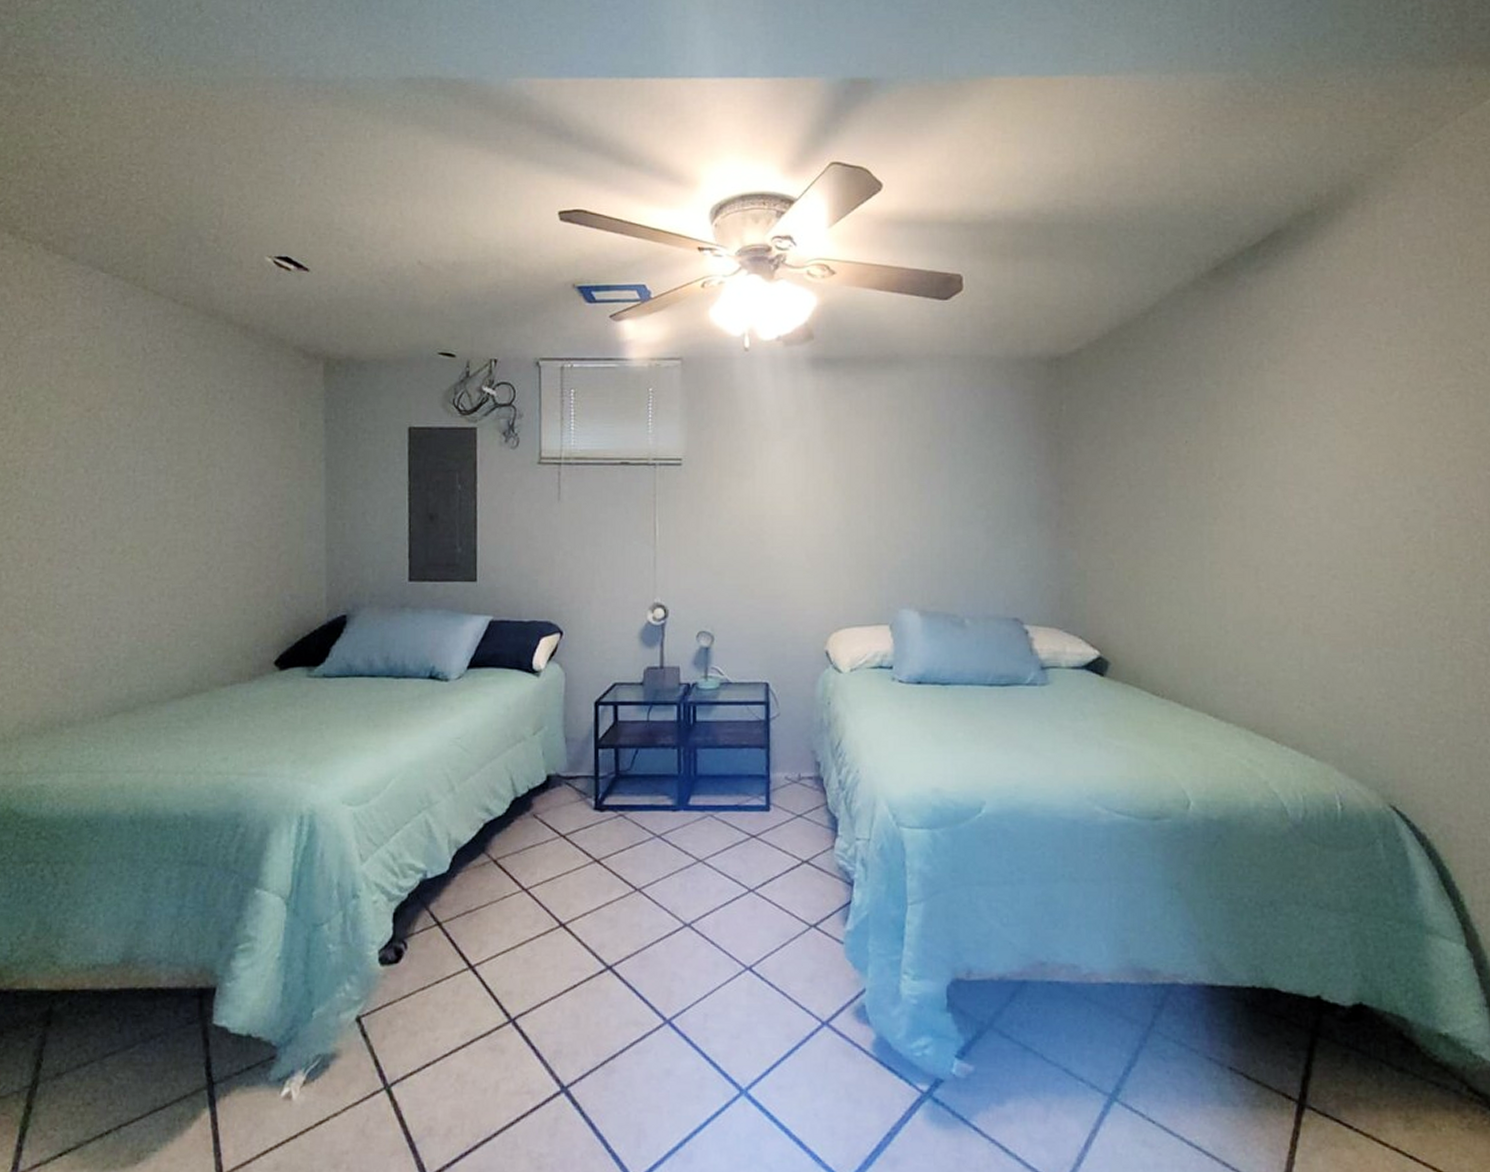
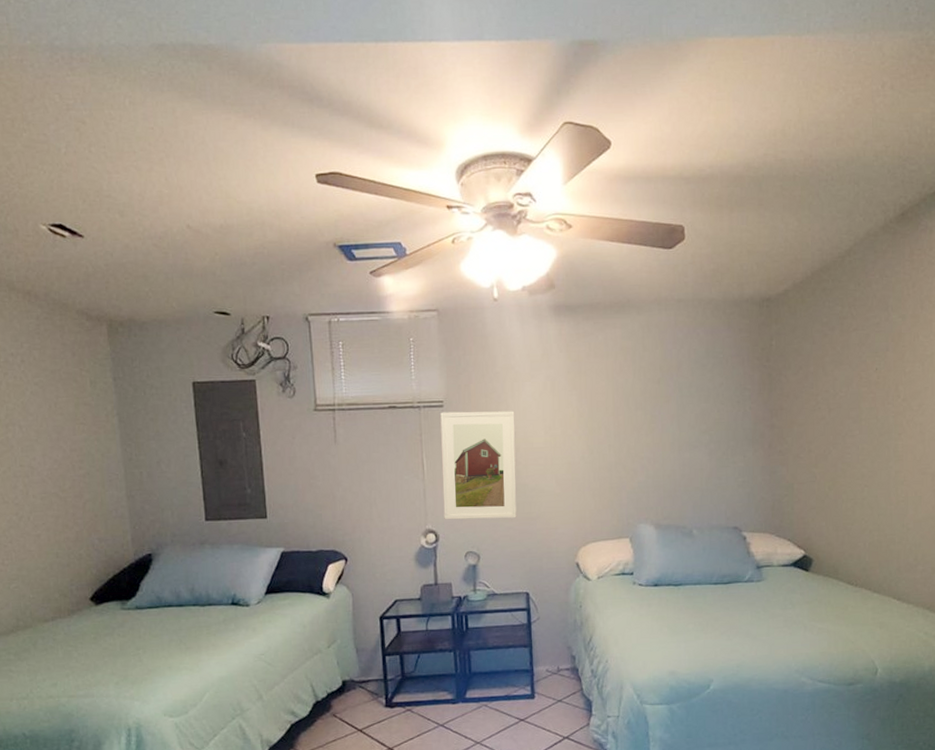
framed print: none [675,471,762,596] -> present [440,411,517,520]

